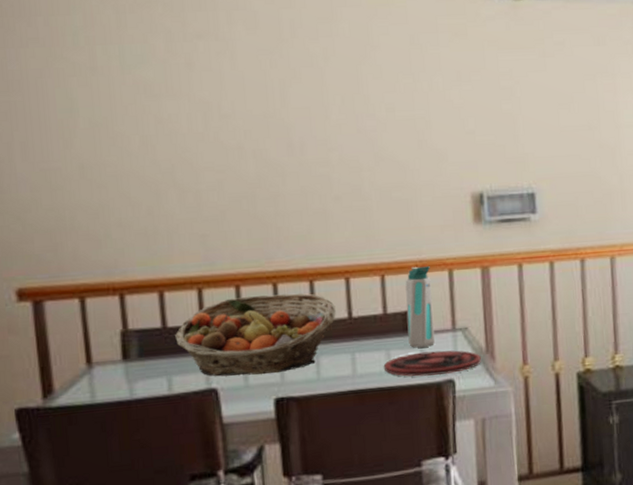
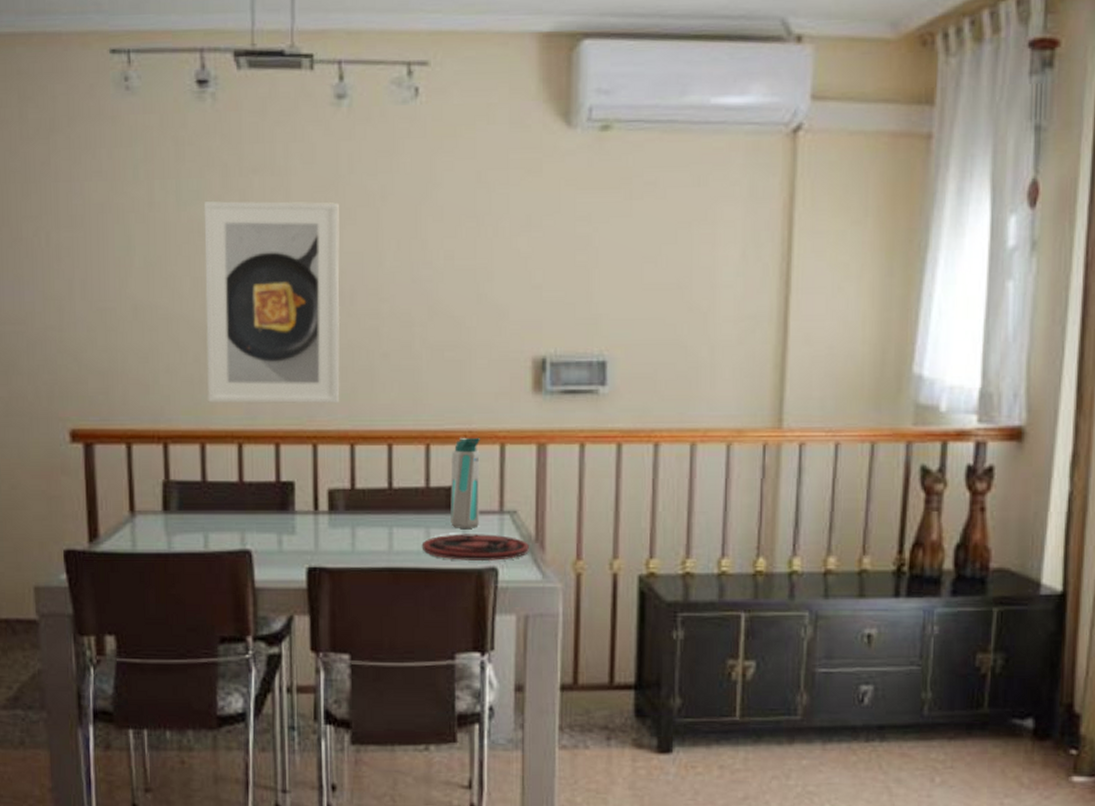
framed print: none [148,63,296,253] -> present [203,200,340,404]
fruit basket: present [175,293,336,377] -> none [214,455,376,541]

